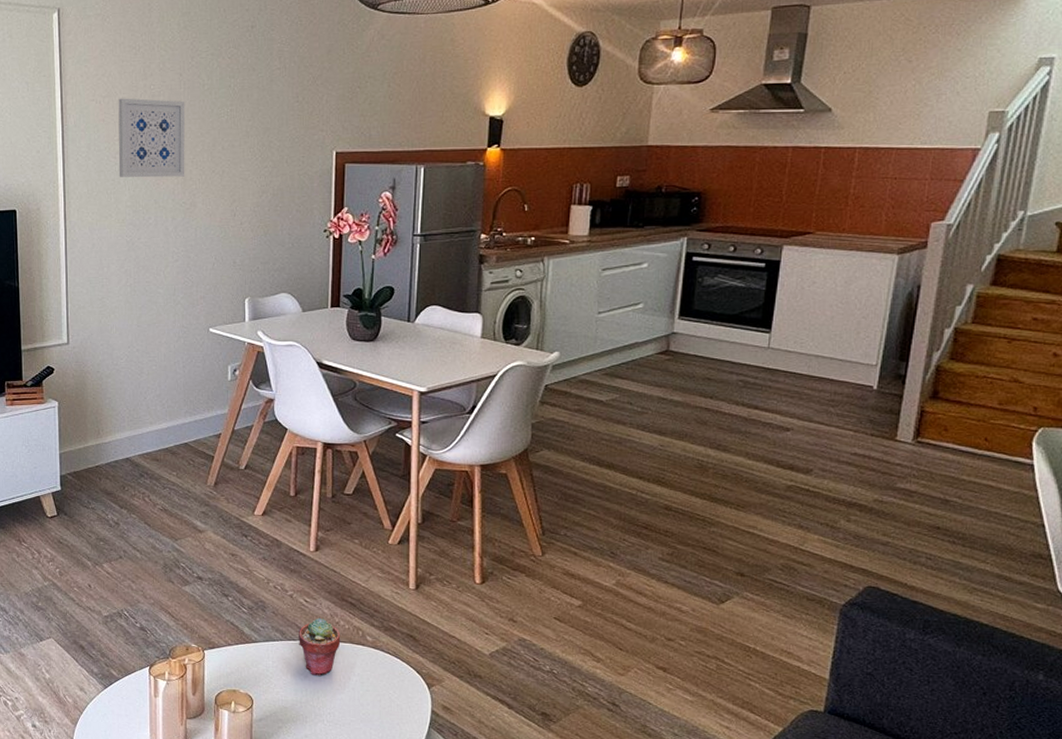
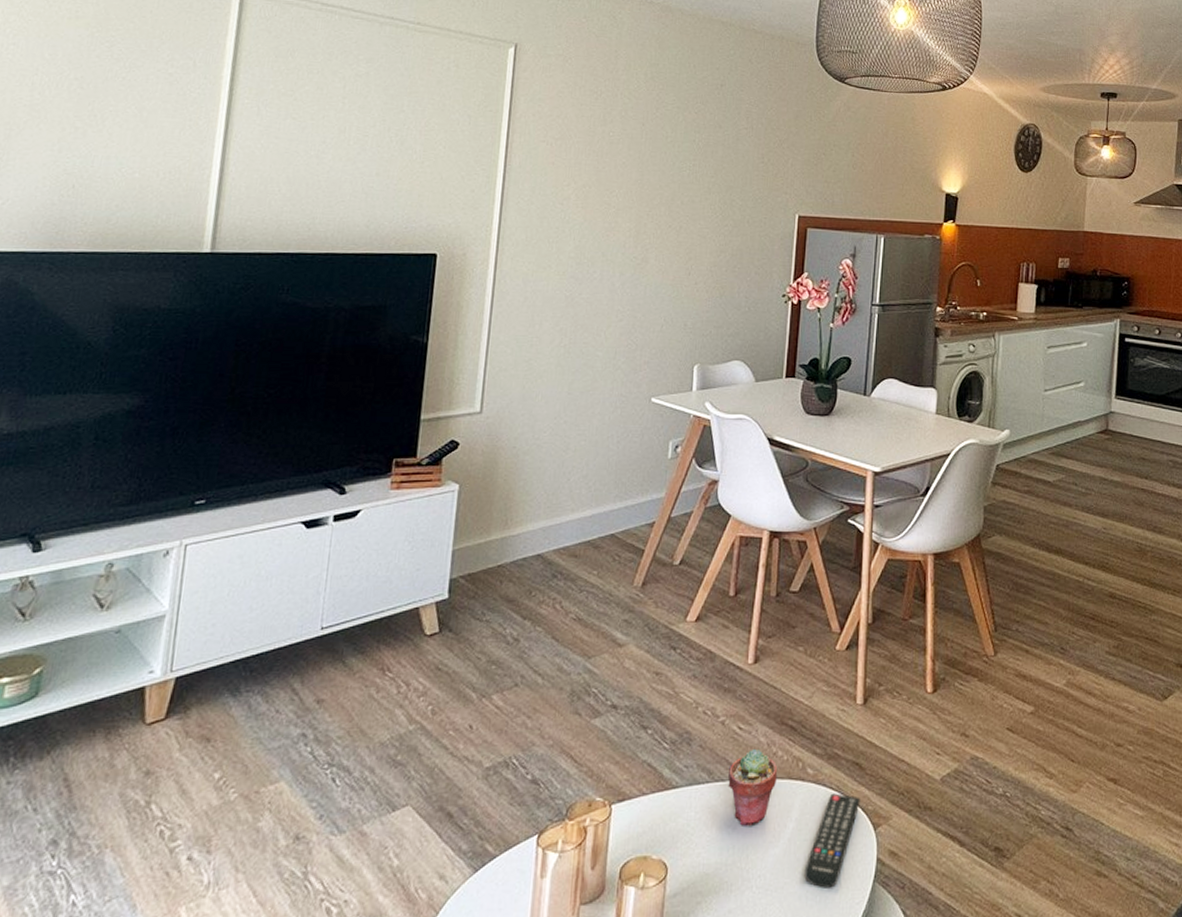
wall art: present [118,98,186,178] -> none [564,142,646,230]
remote control: none [368,657,415,728] -> present [804,793,860,888]

